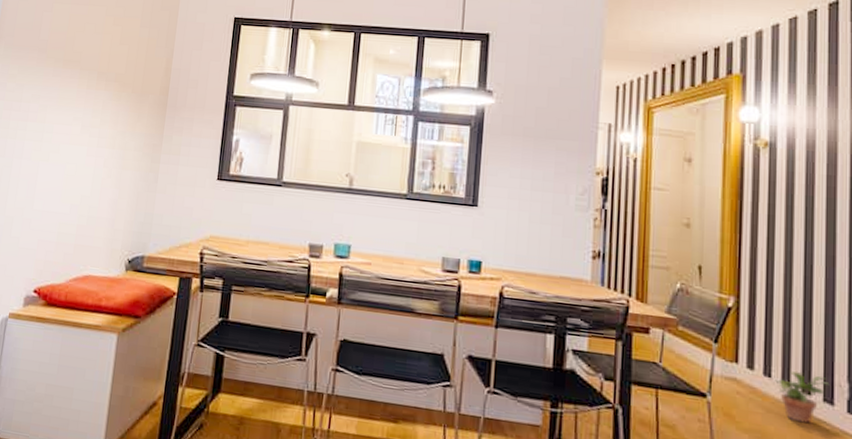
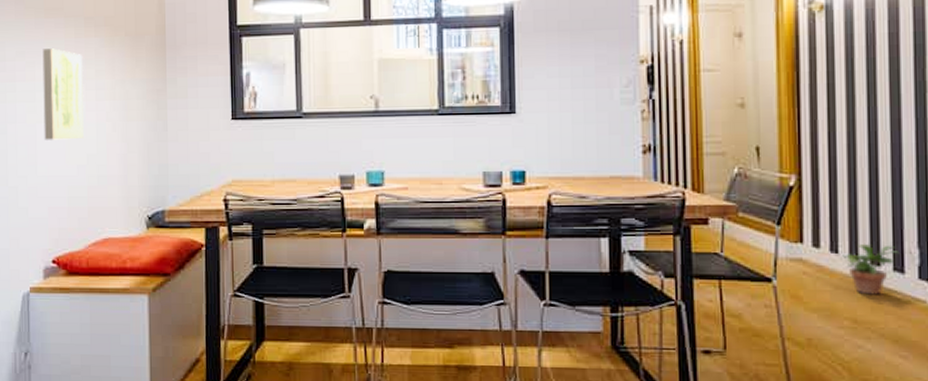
wall art: none [44,95,91,180] -> present [42,48,84,140]

